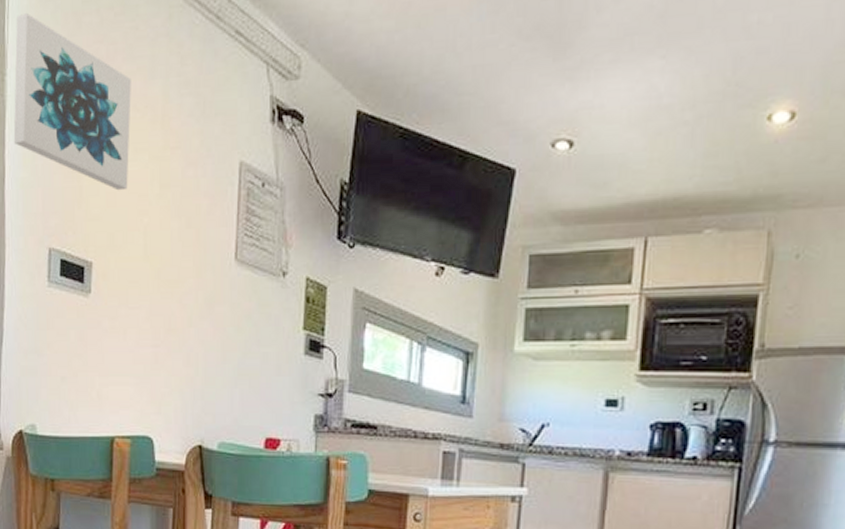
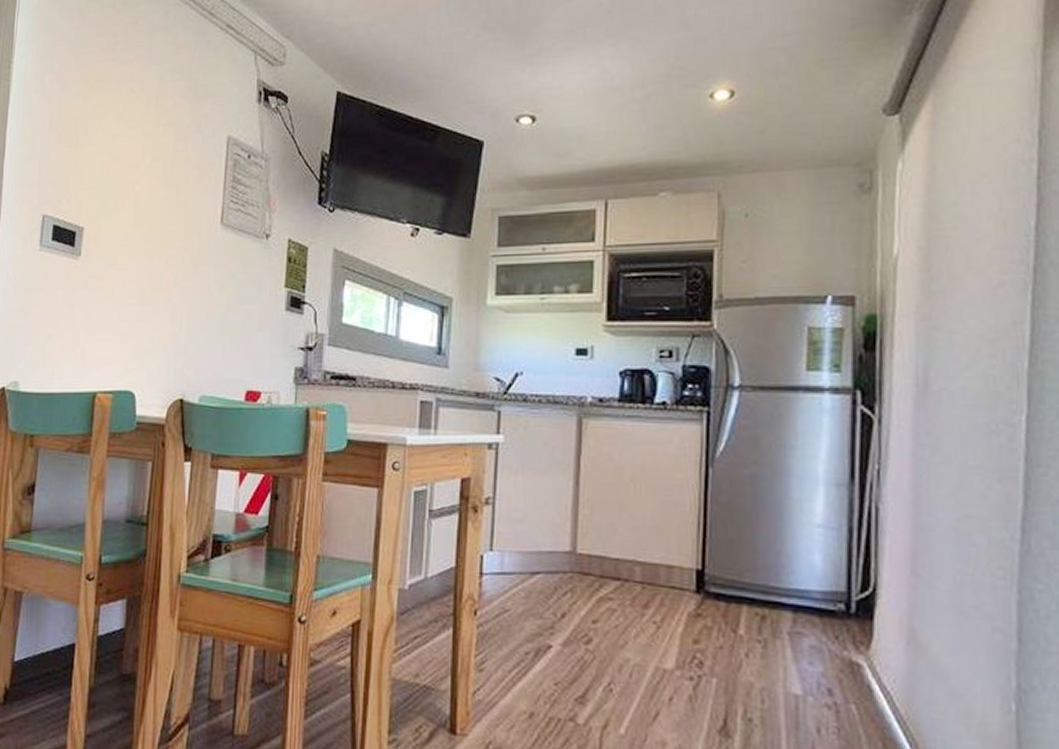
wall art: present [13,12,131,191] -> none [15,10,129,163]

